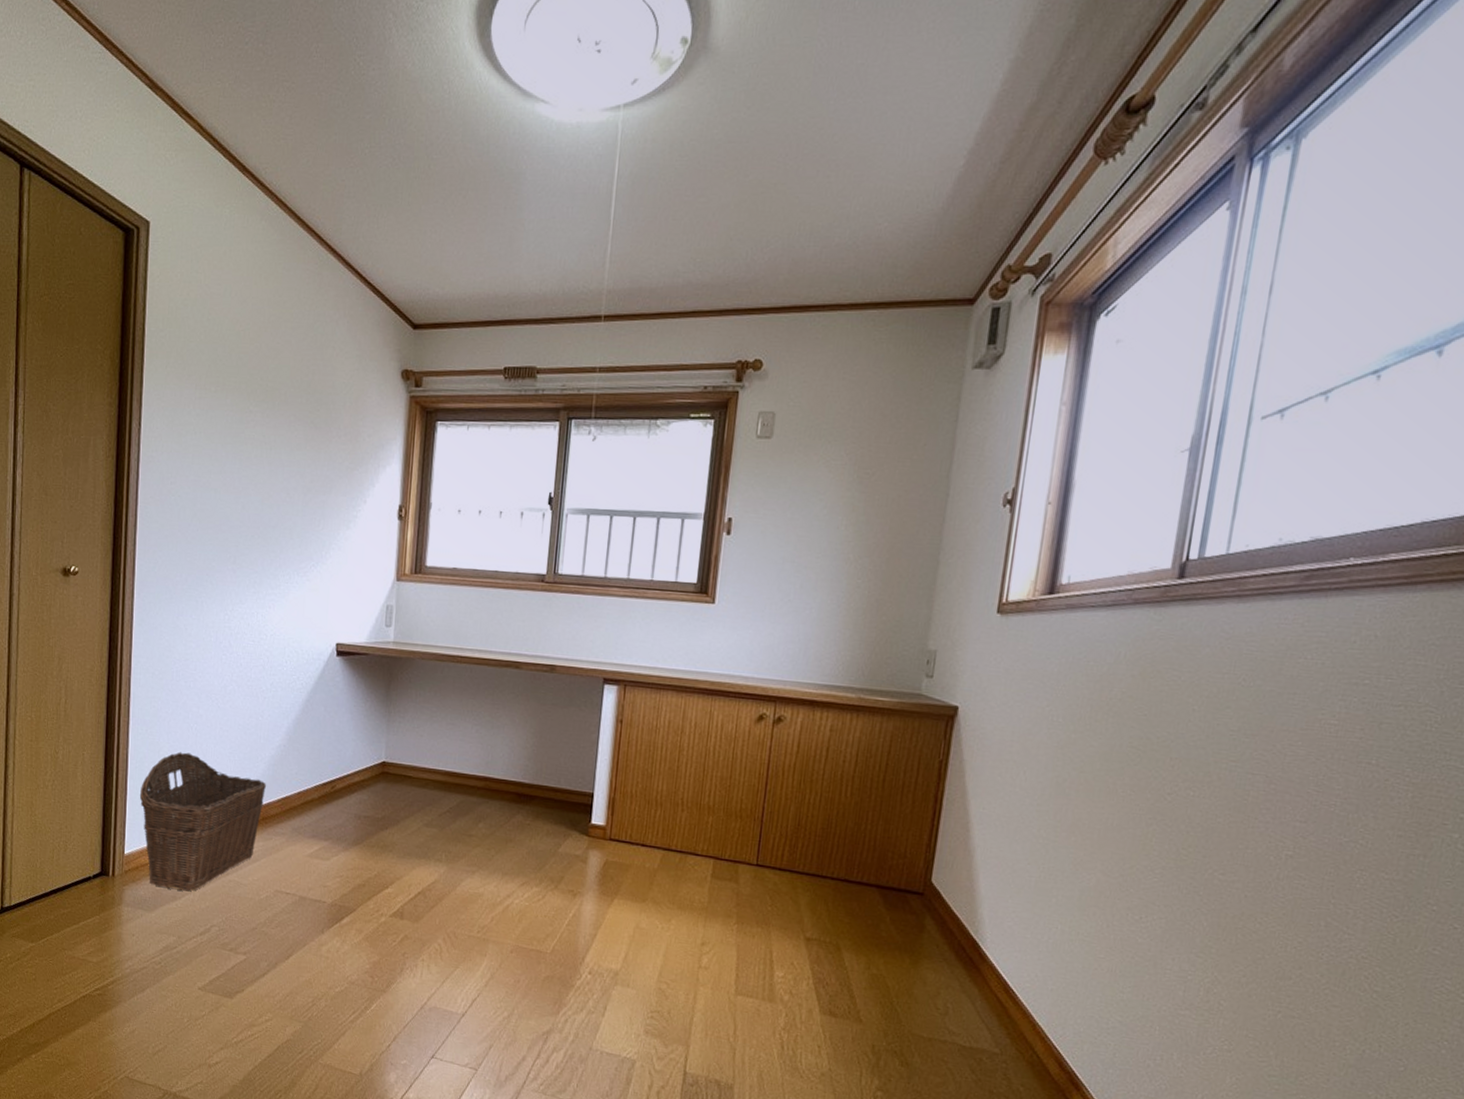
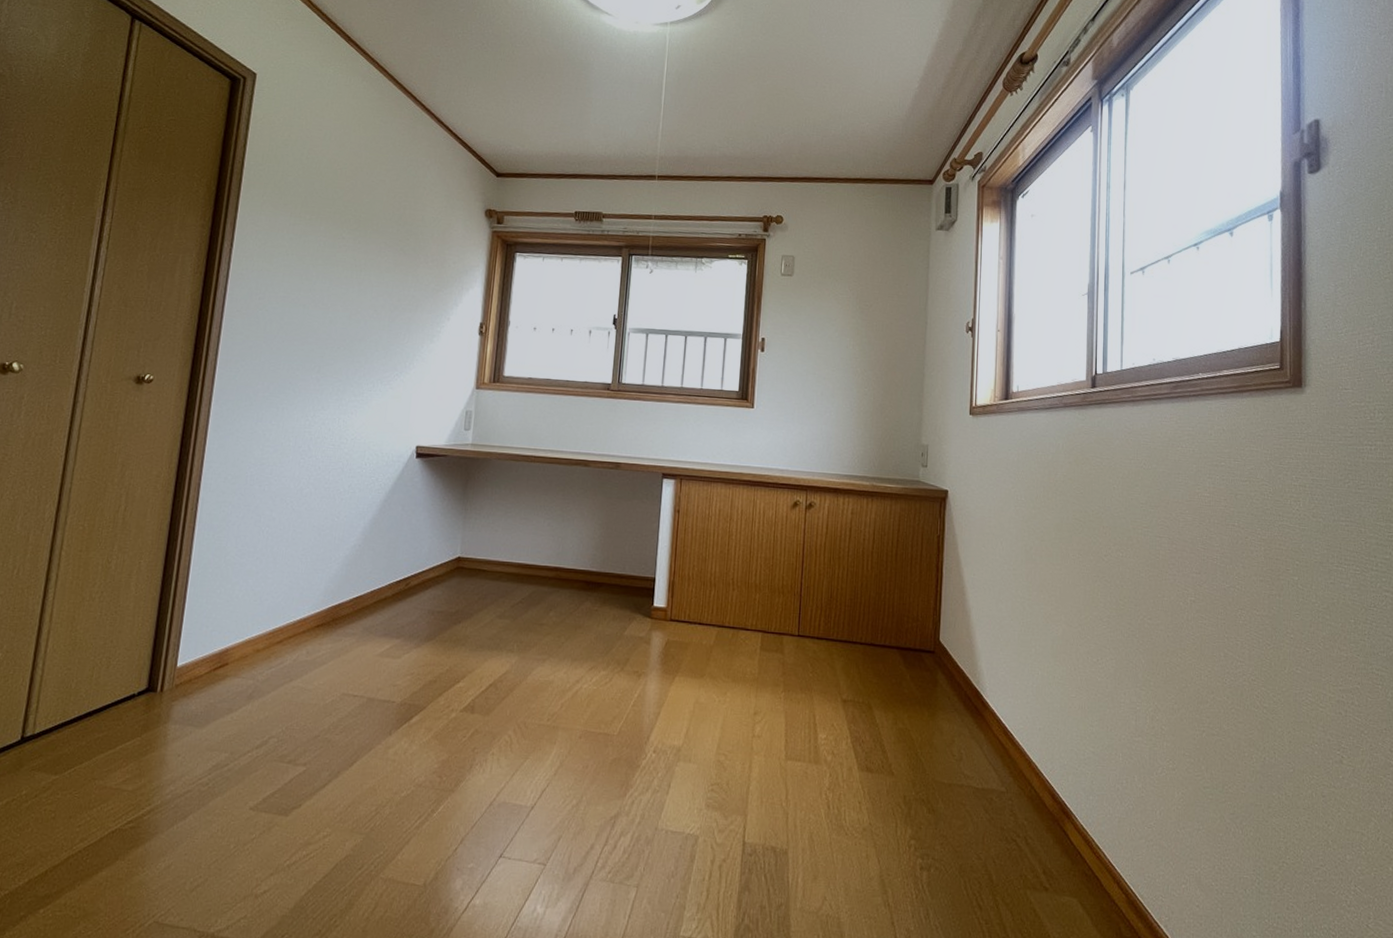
wicker basket: present [139,751,266,892] -> none [199,556,338,703]

